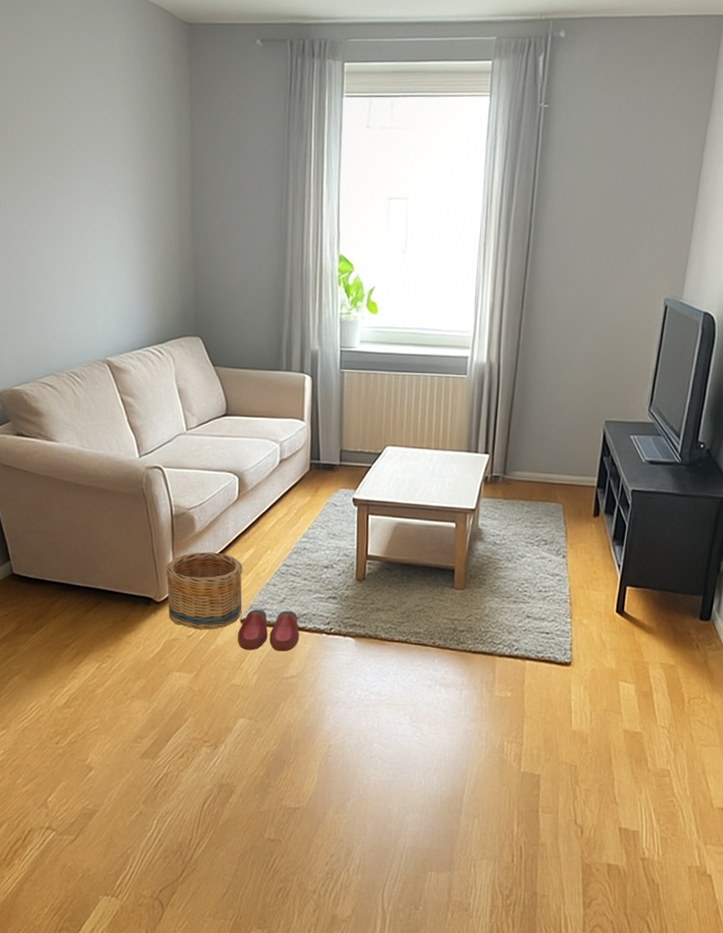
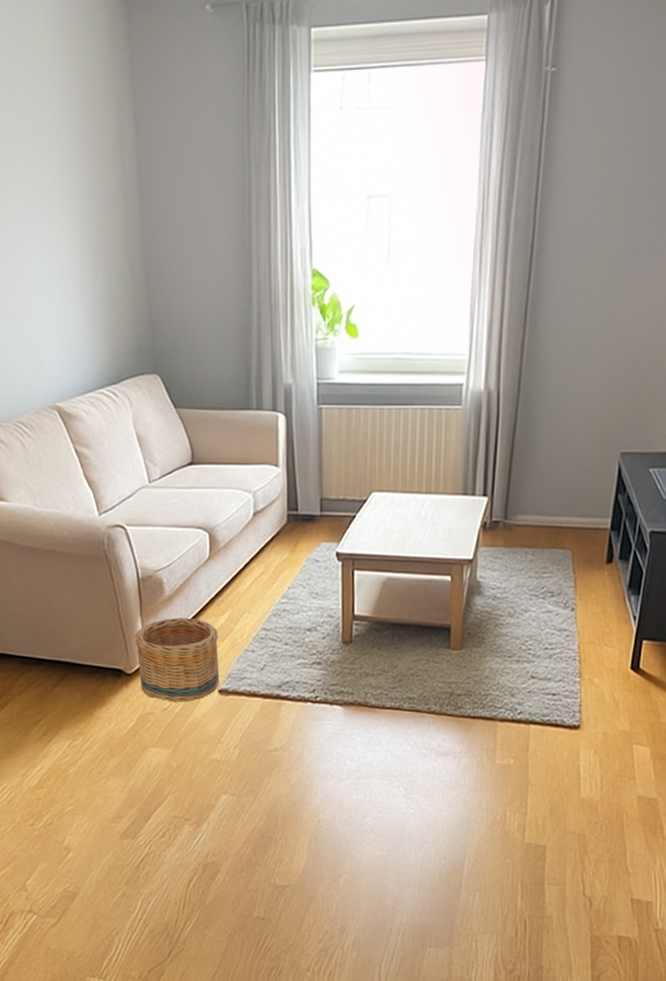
slippers: present [237,609,300,651] -> none [215,678,283,723]

